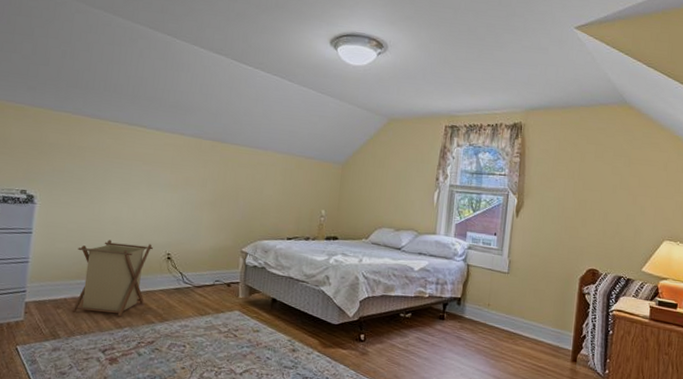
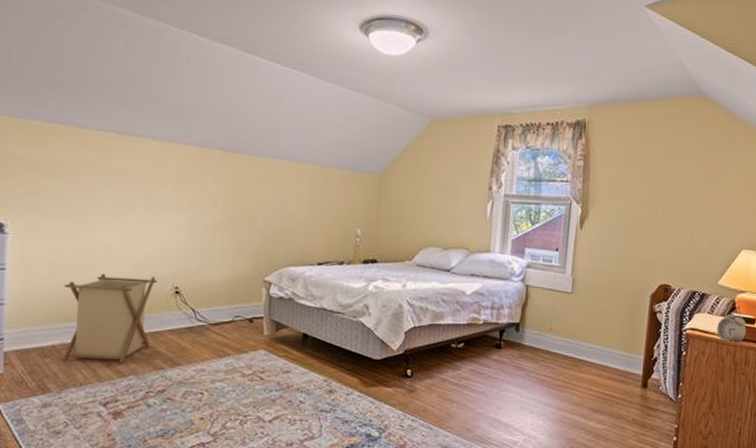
alarm clock: none [641,296,670,326] -> present [717,312,748,344]

